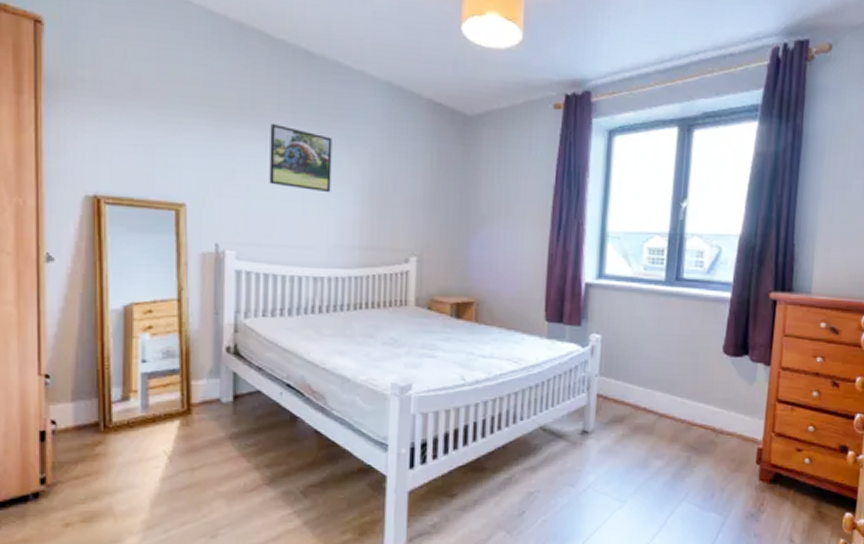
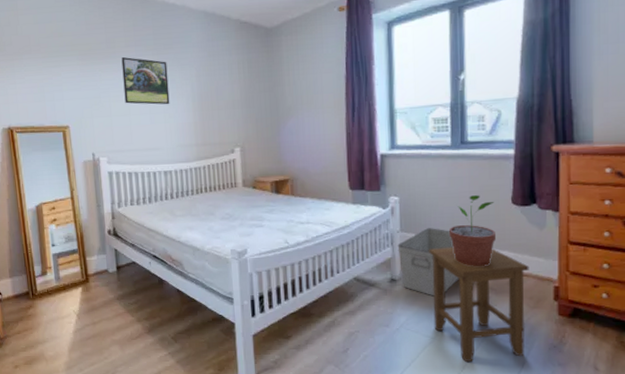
storage bin: none [594,374,658,453] -> present [397,228,459,296]
stool: none [626,397,735,531] -> present [429,246,529,363]
potted plant: none [652,340,705,421] -> present [448,195,496,266]

